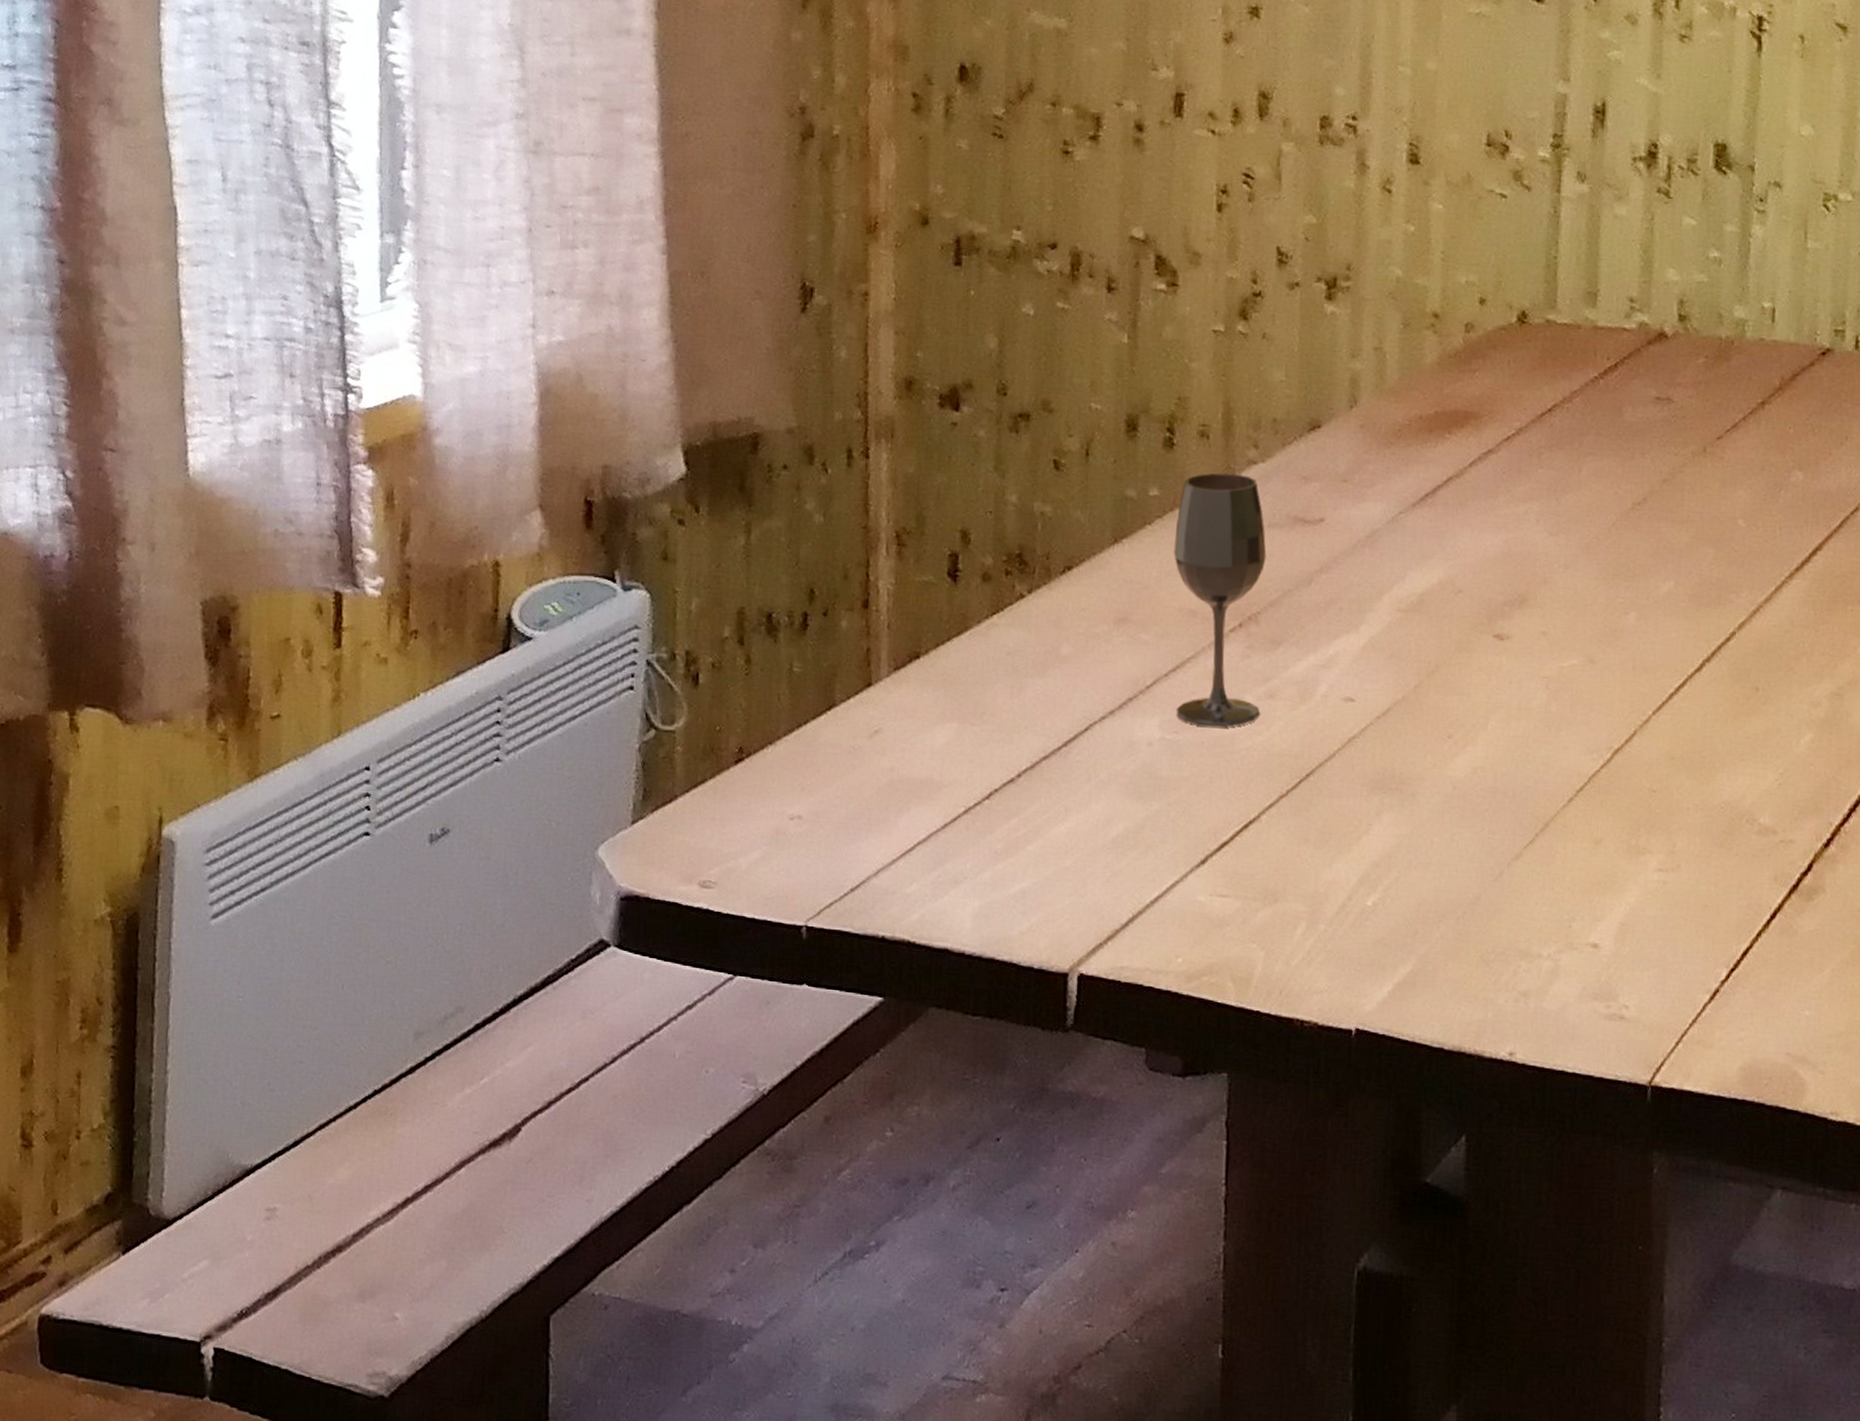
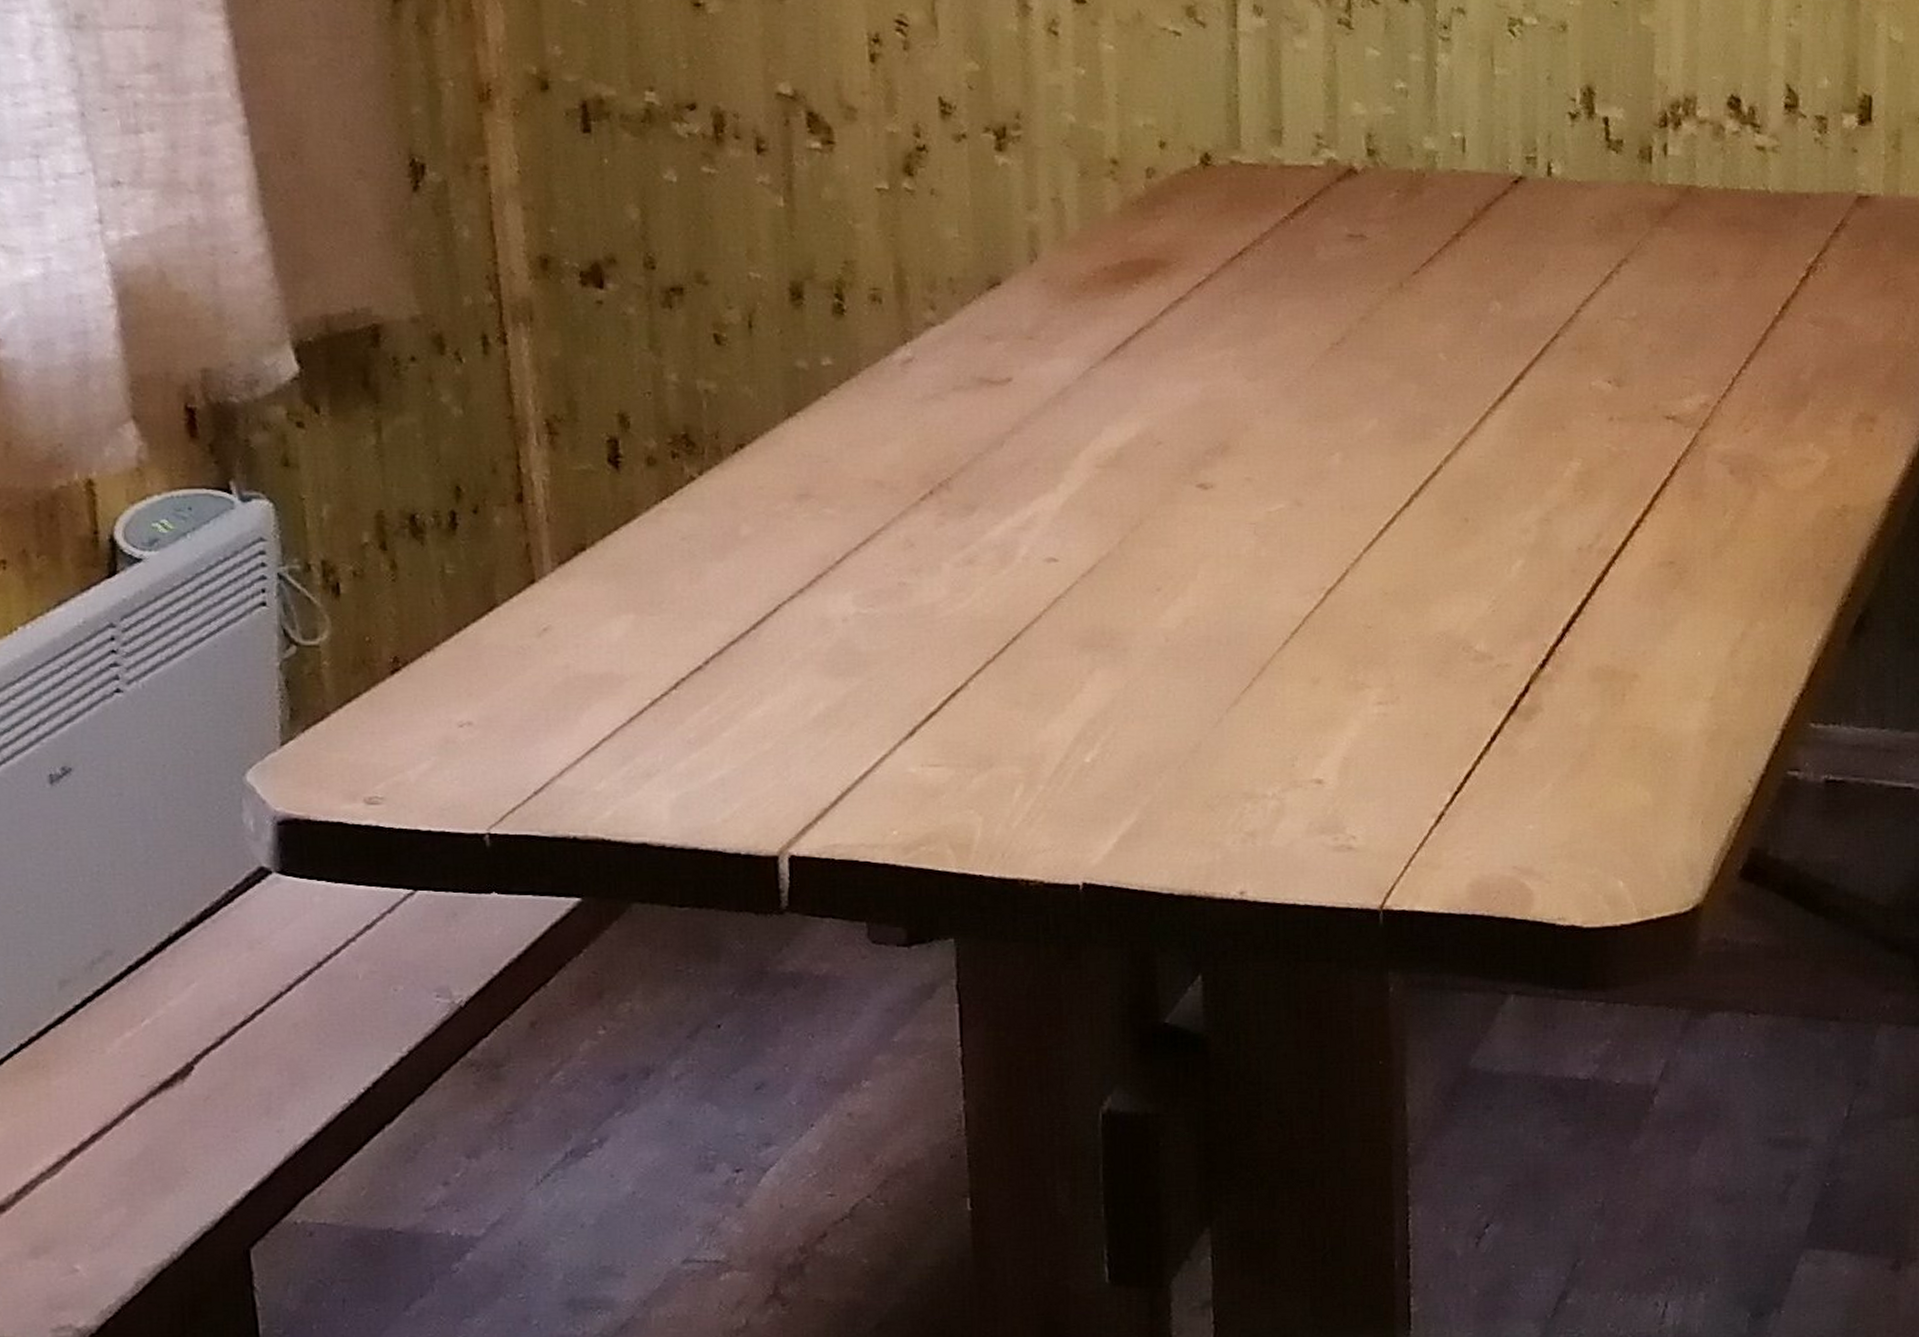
wine glass: present [1174,472,1267,728] -> none [853,337,959,598]

